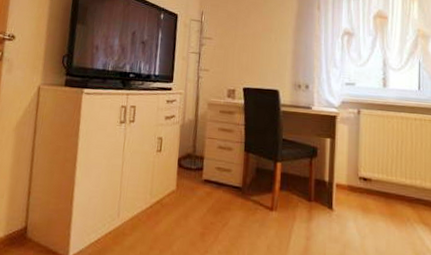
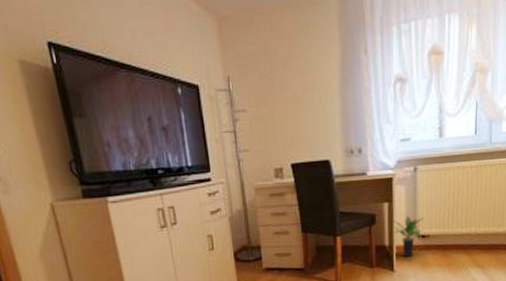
potted plant: none [335,156,367,198] -> present [394,217,425,257]

